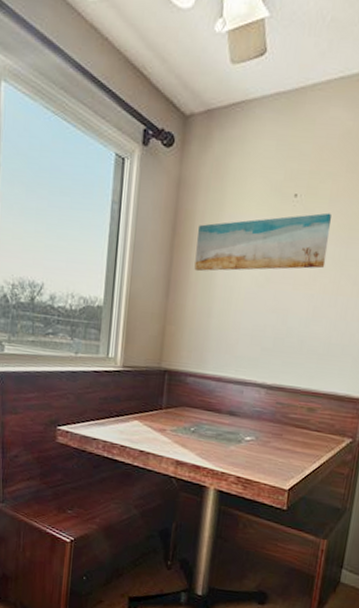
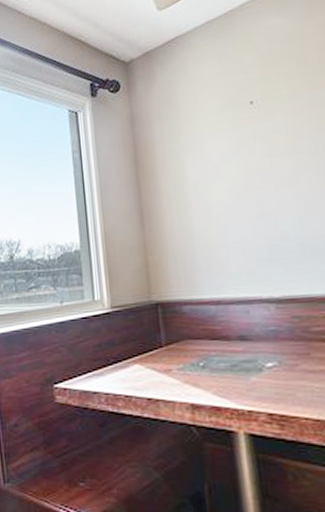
wall art: present [194,213,332,272] -> none [160,109,304,196]

